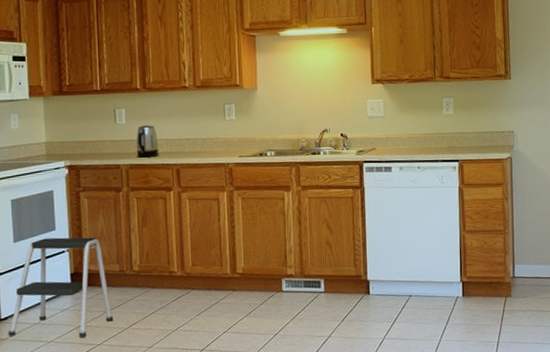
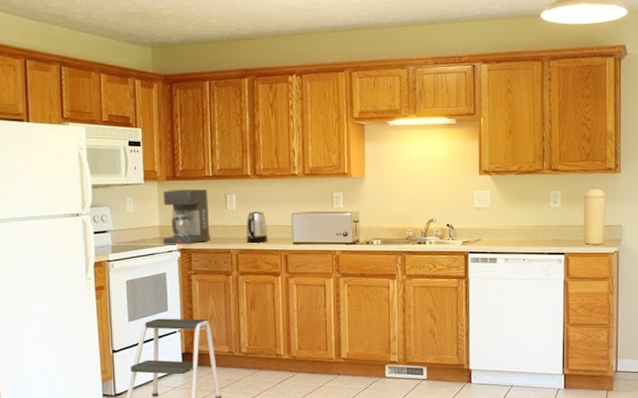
coffee maker: none [49,103,99,162] -> present [162,188,210,245]
toaster: none [182,122,254,159] -> present [291,211,360,246]
canister: none [475,90,498,151] -> present [584,184,607,245]

